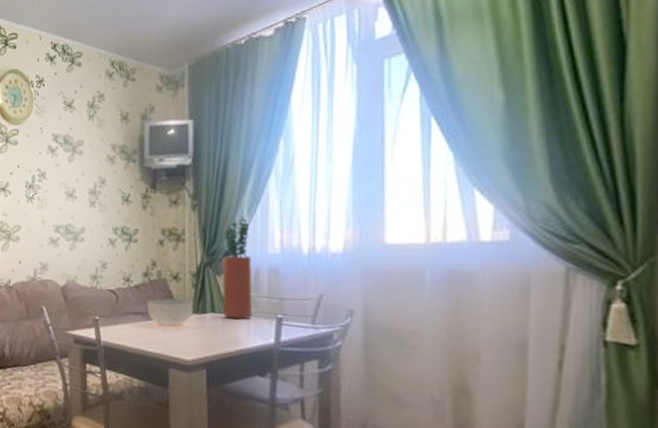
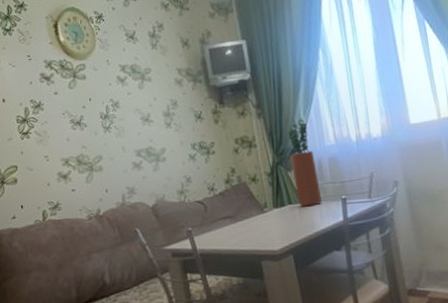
bowl: present [146,298,194,328] -> none [233,197,274,226]

